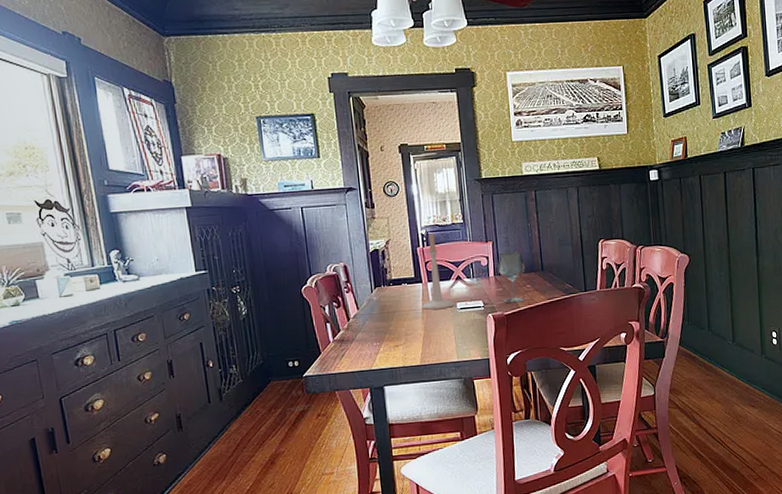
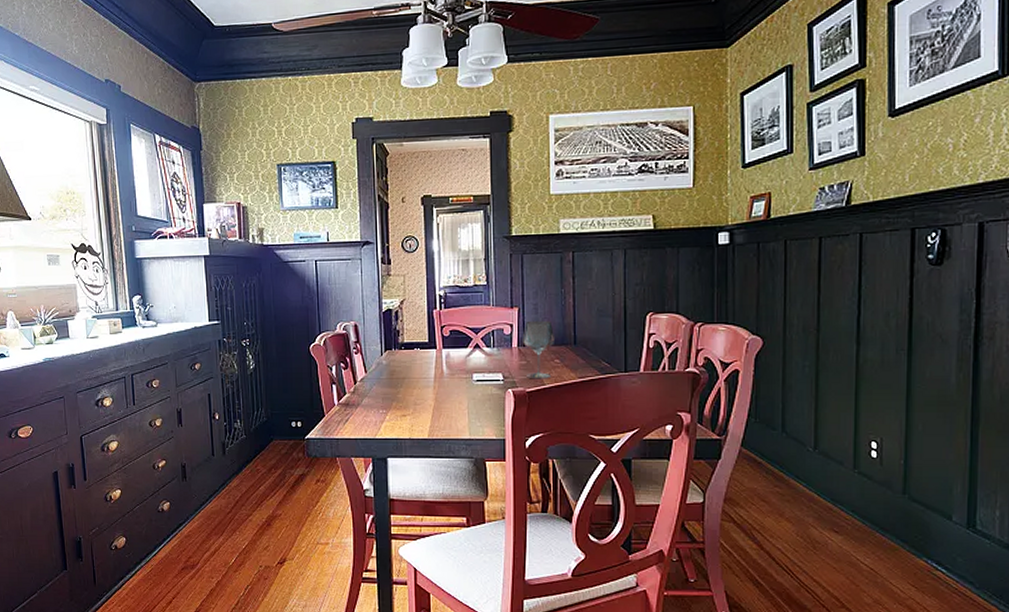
candlestick: present [422,233,454,310] -> none [435,295,470,379]

